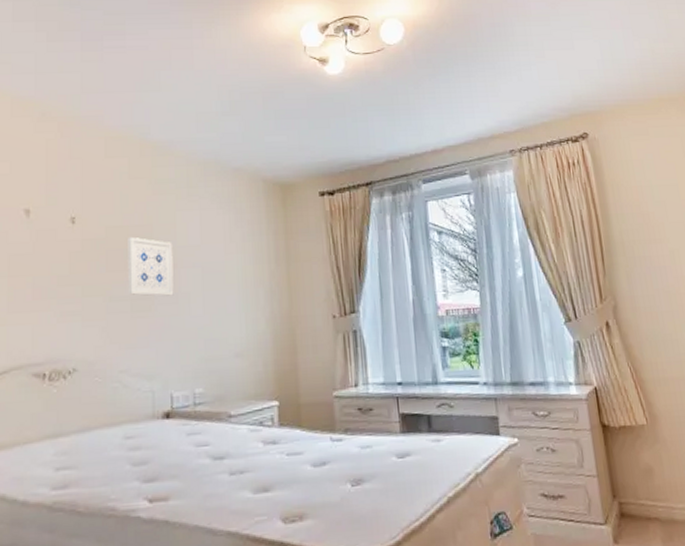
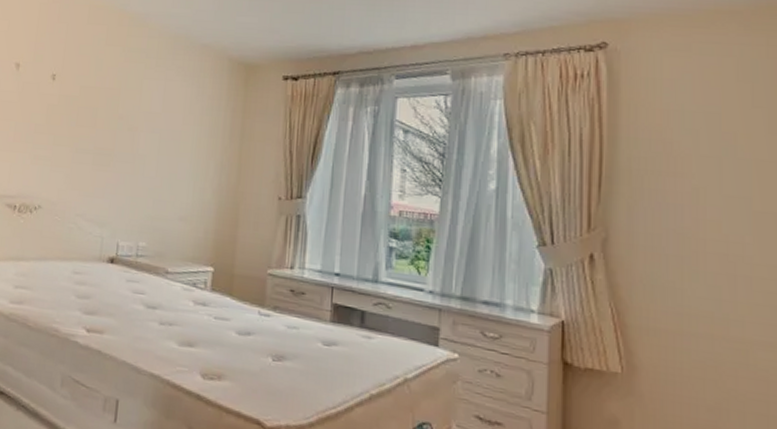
wall art: present [128,236,174,296] -> none [92,97,136,156]

